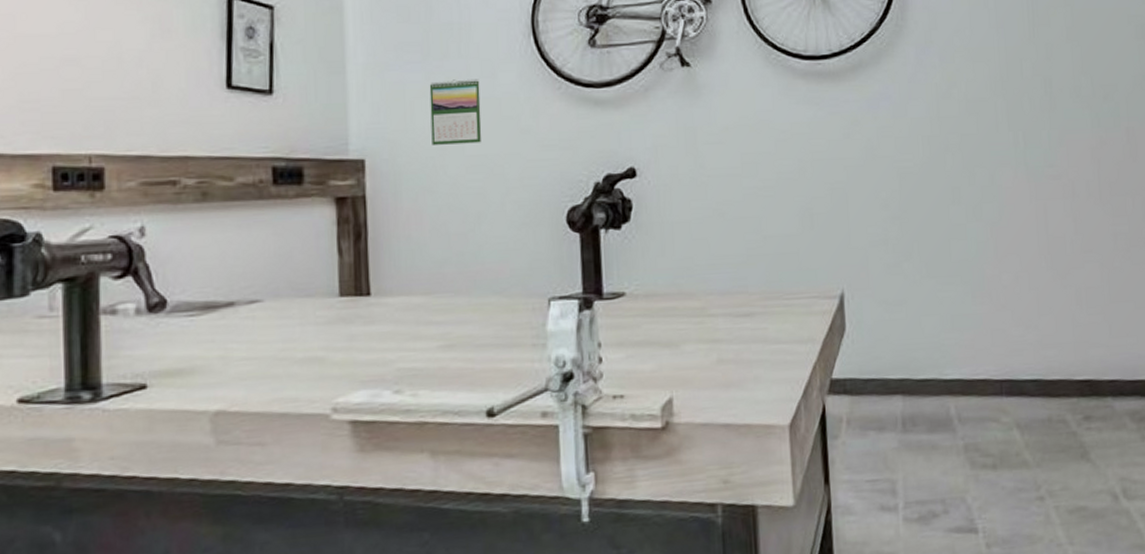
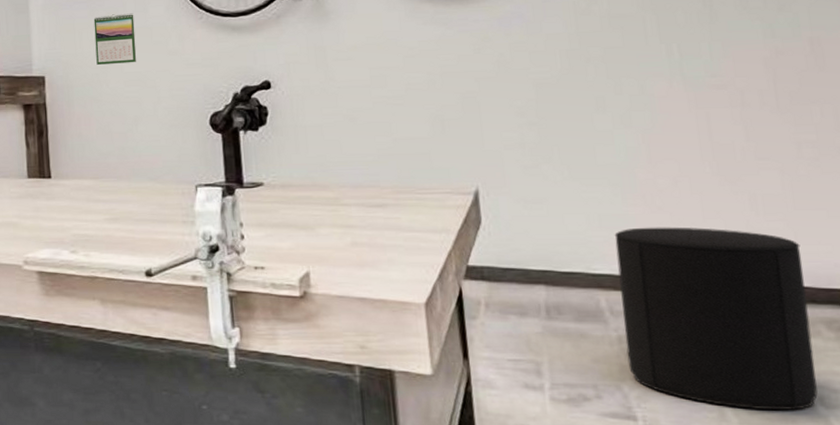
stool: none [964,324,1122,509] -> present [614,227,818,411]

